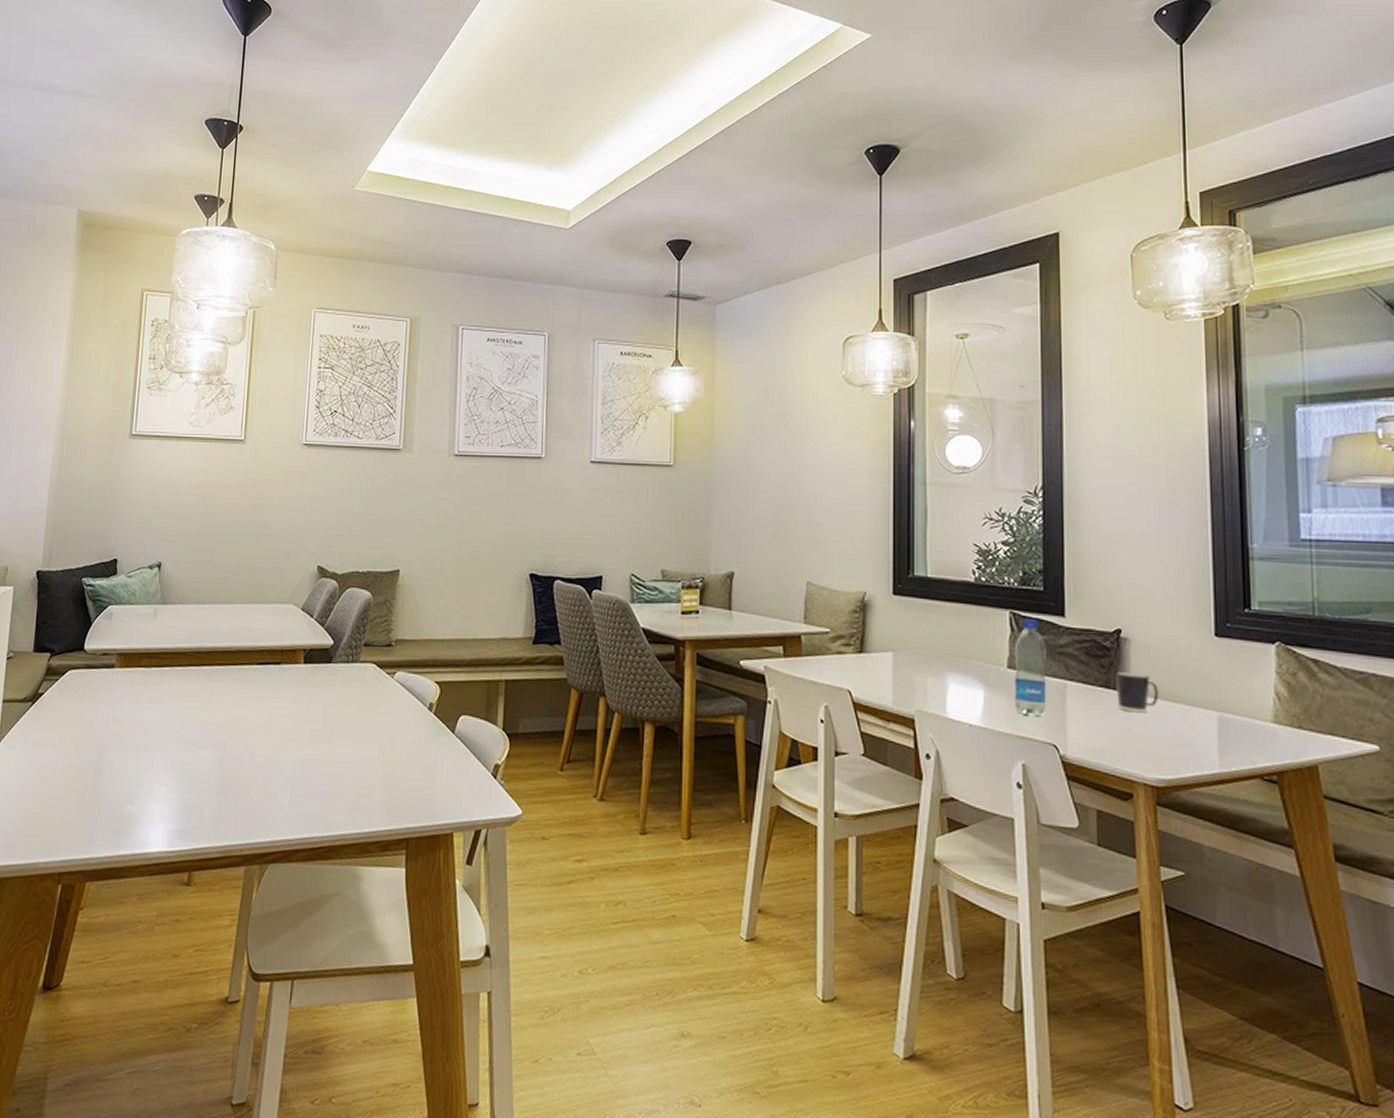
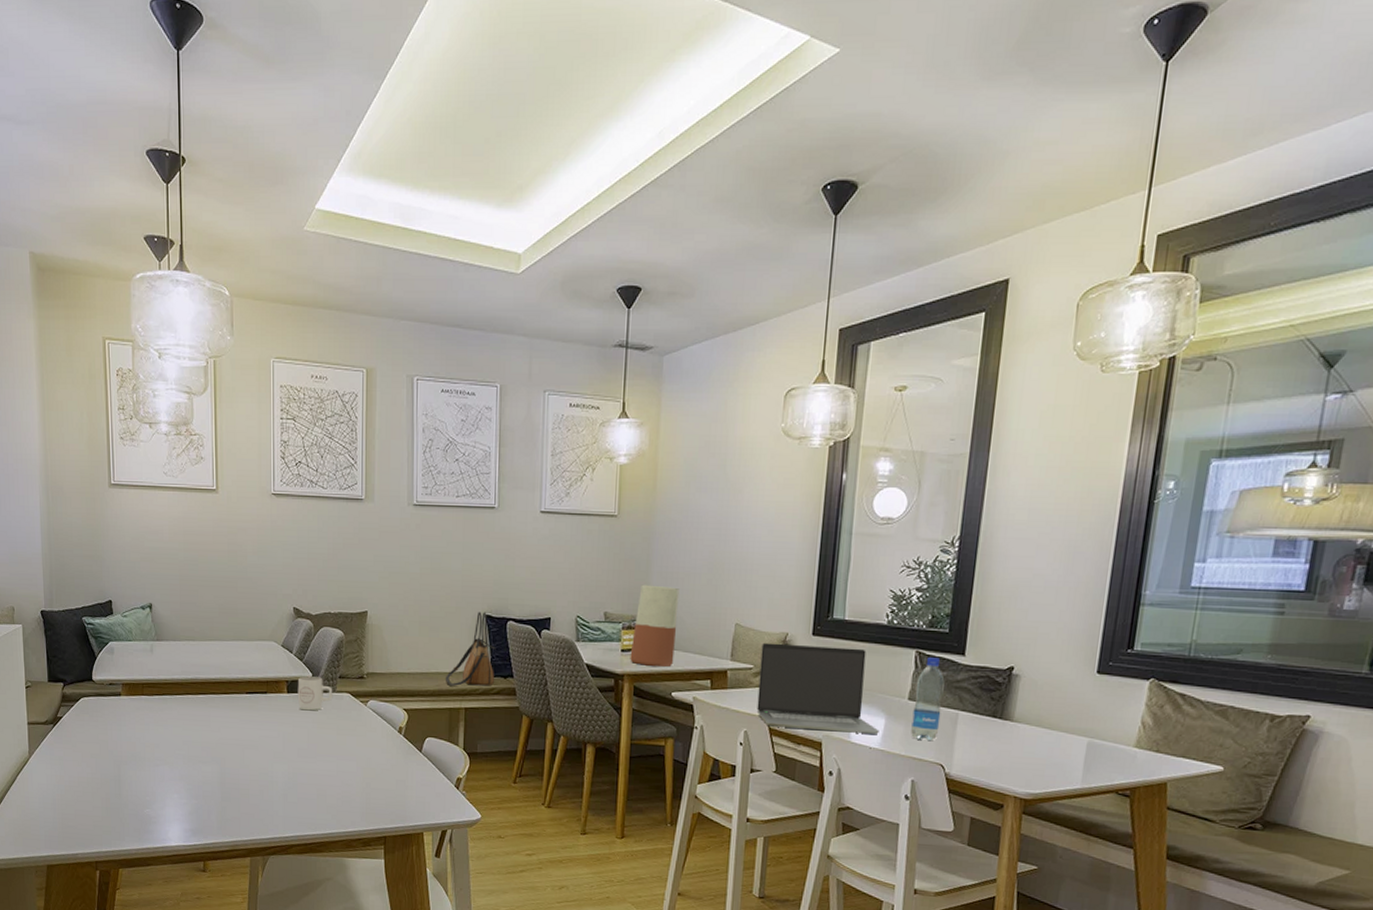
mug: none [315,644,356,685] -> present [297,676,333,711]
tote bag: none [483,570,542,656] -> present [445,611,496,687]
vase: none [691,539,743,632] -> present [630,584,680,668]
laptop: none [837,603,979,709] -> present [756,642,879,734]
mug: present [1116,672,1159,713] -> none [1001,704,1040,739]

